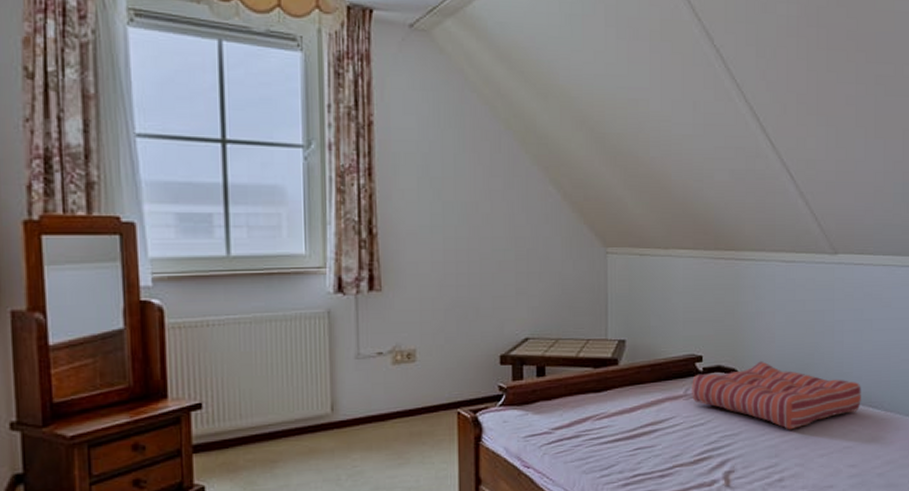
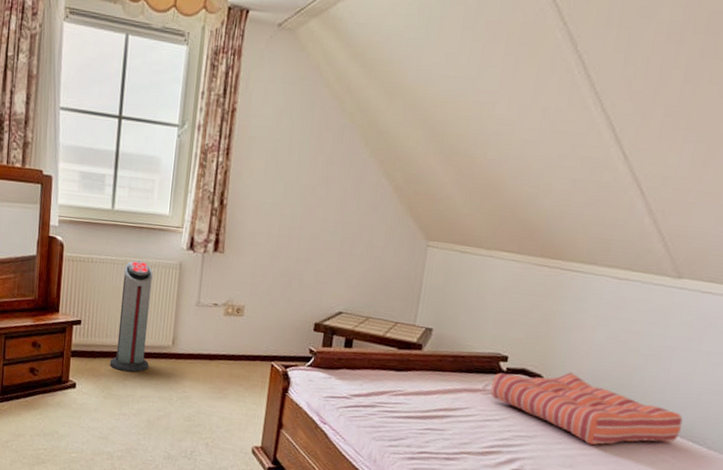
air purifier: none [251,314,304,457] -> present [110,260,153,372]

